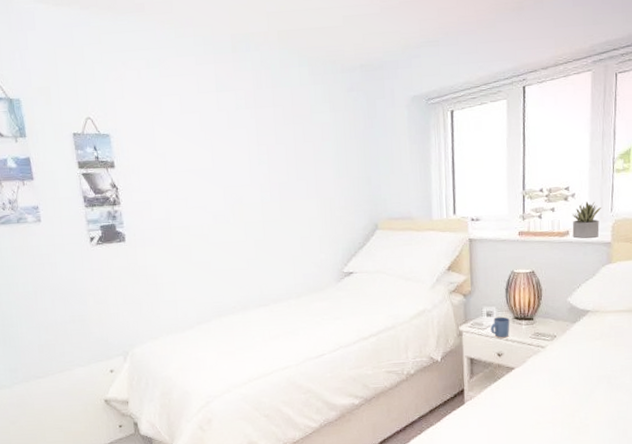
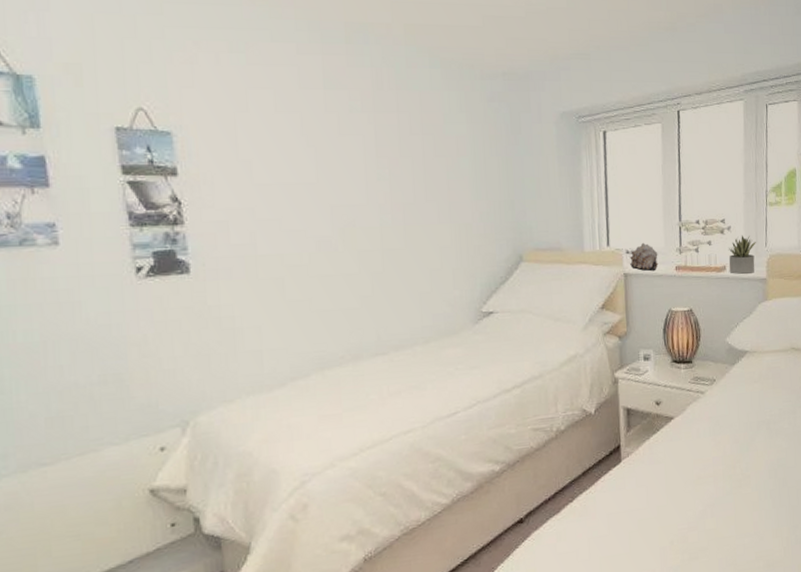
seashell: none [475,210,502,237] -> present [630,242,659,272]
mug: present [490,316,510,339] -> none [648,360,669,385]

